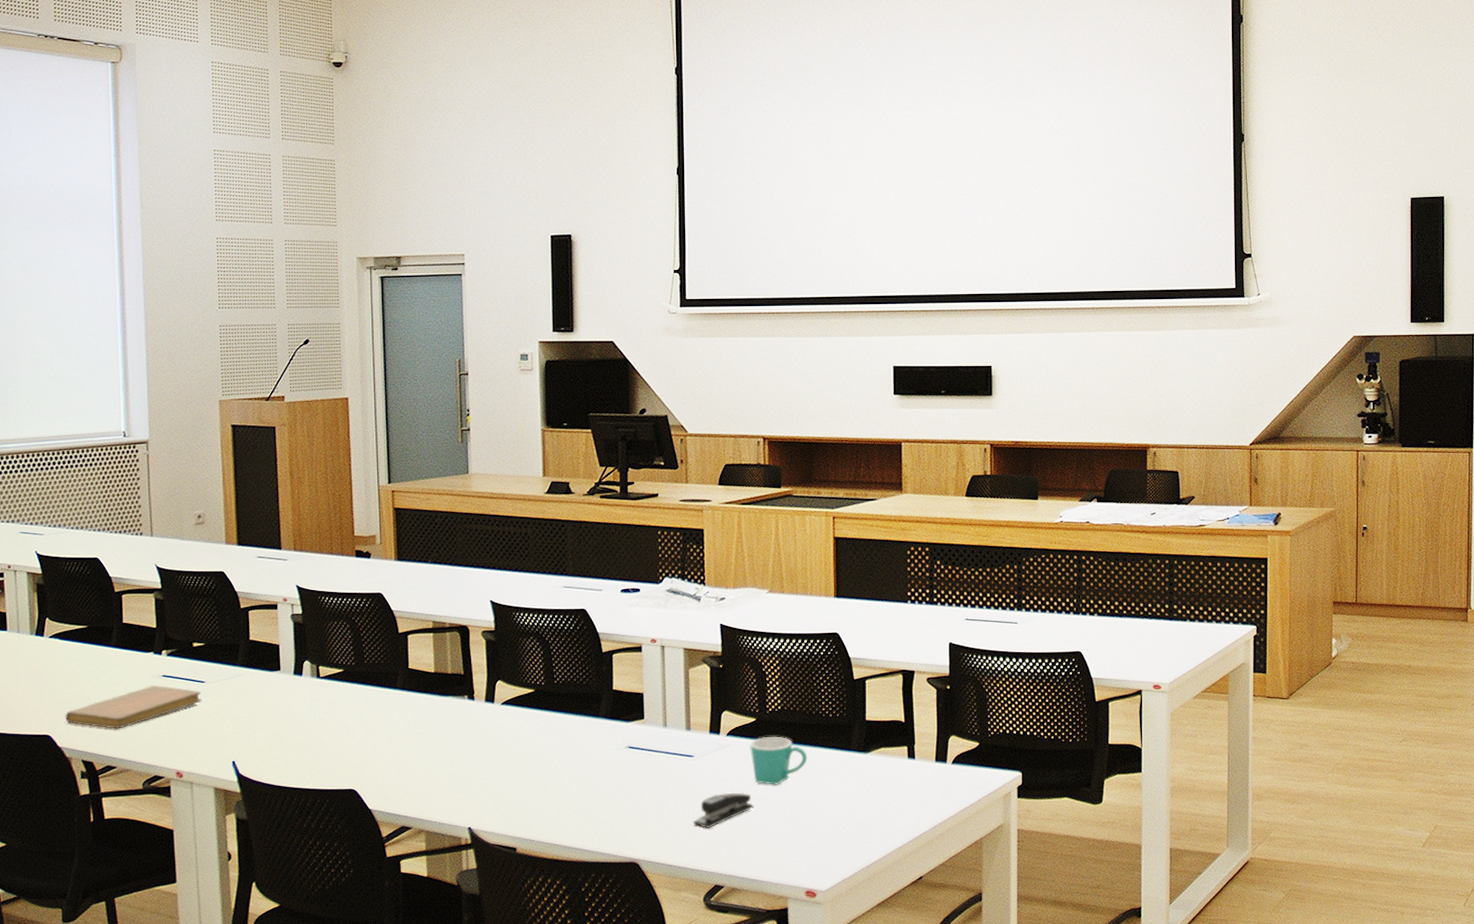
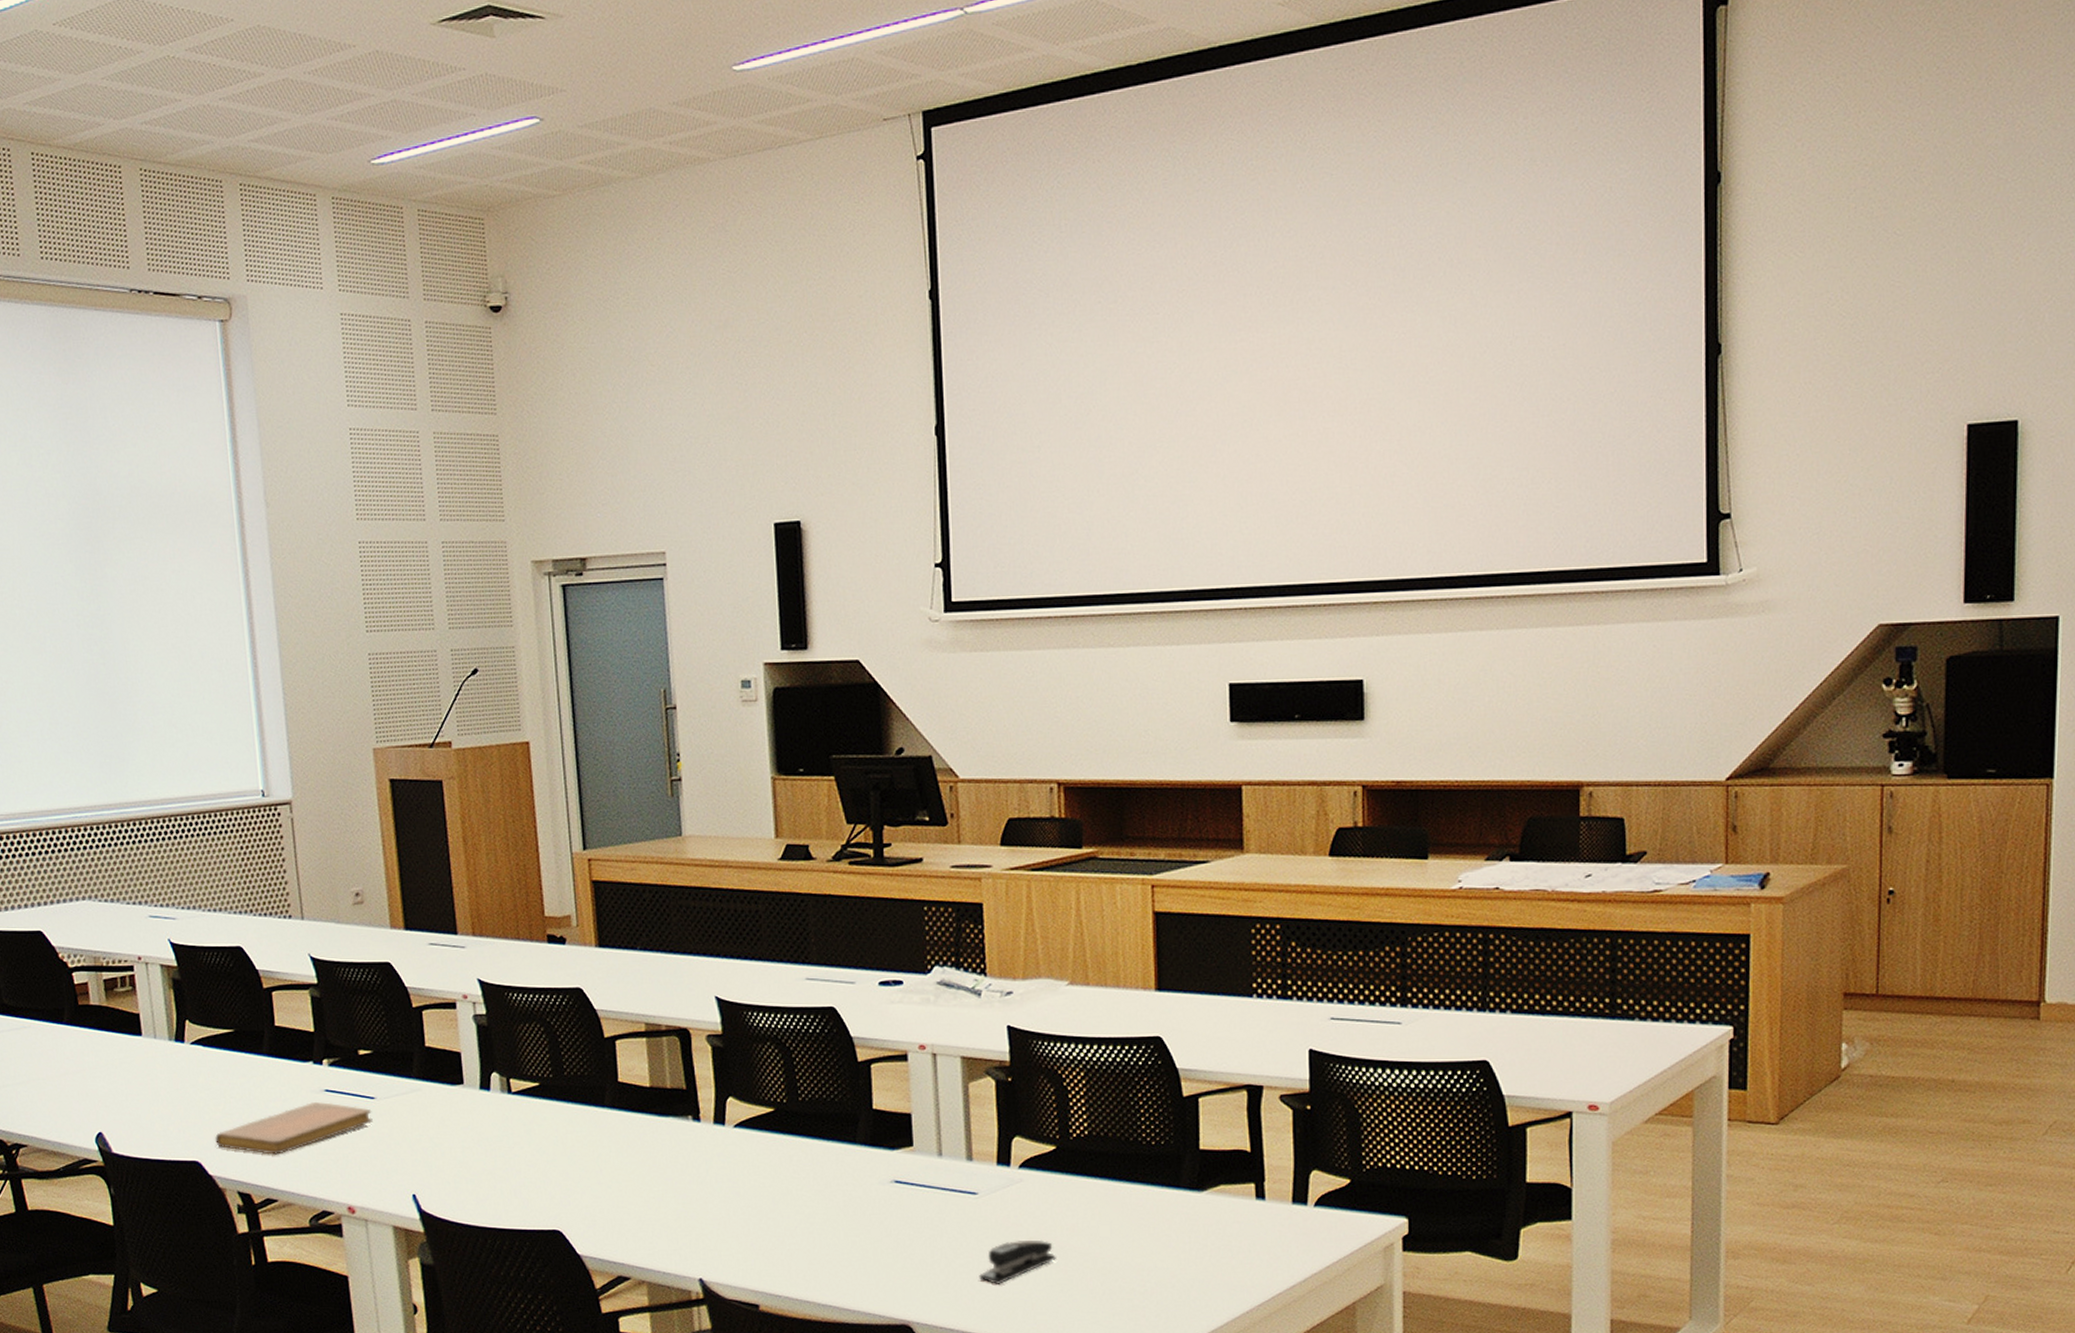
mug: present [750,737,808,785] -> none [1049,1170,1124,1231]

